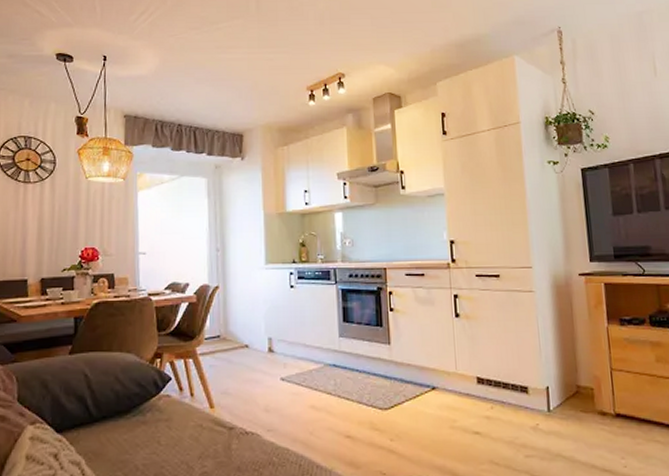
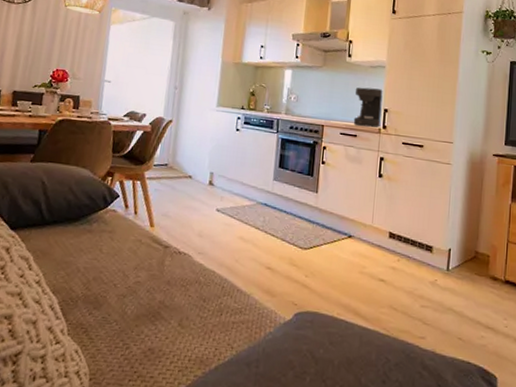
coffee maker: none [414,219,448,264] -> present [353,87,383,128]

